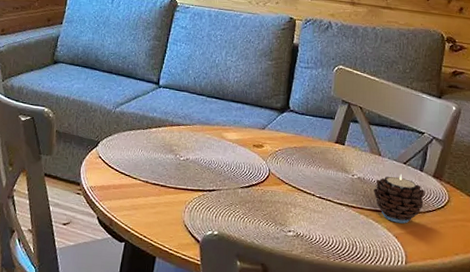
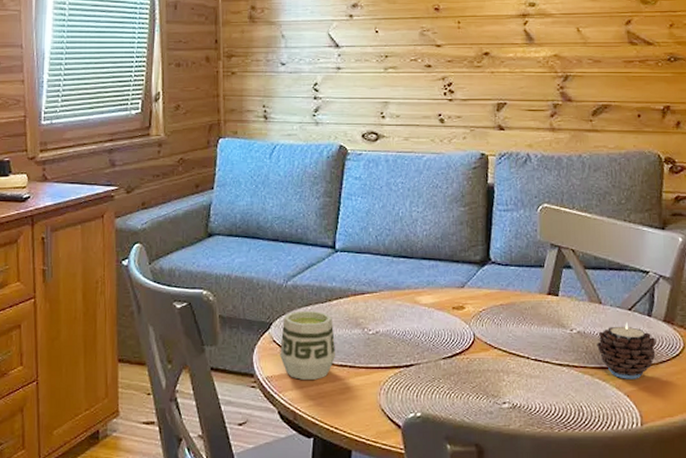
cup: none [103,133,151,194] -> present [280,310,336,380]

